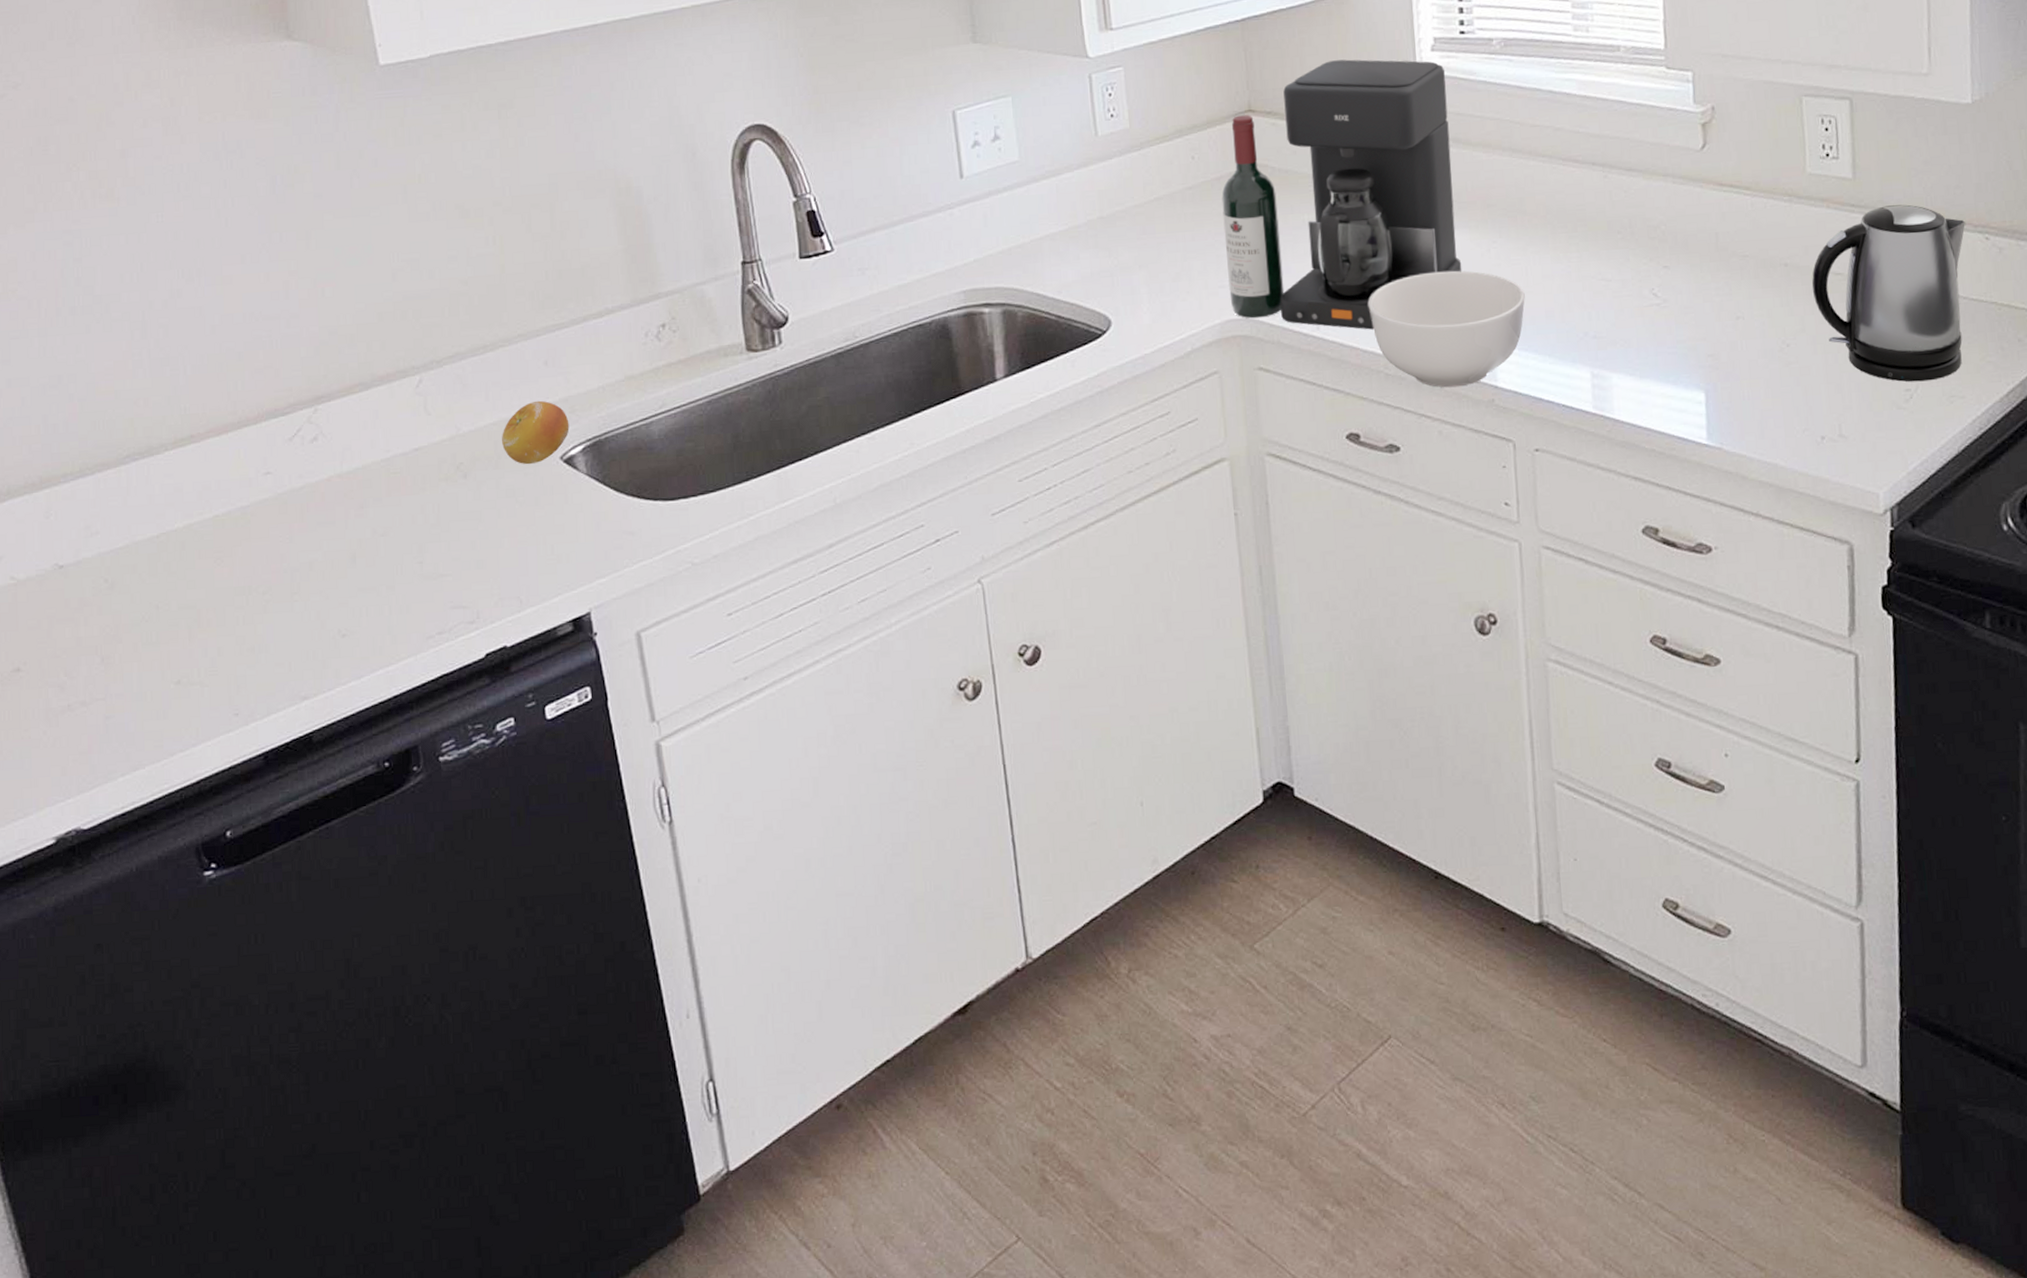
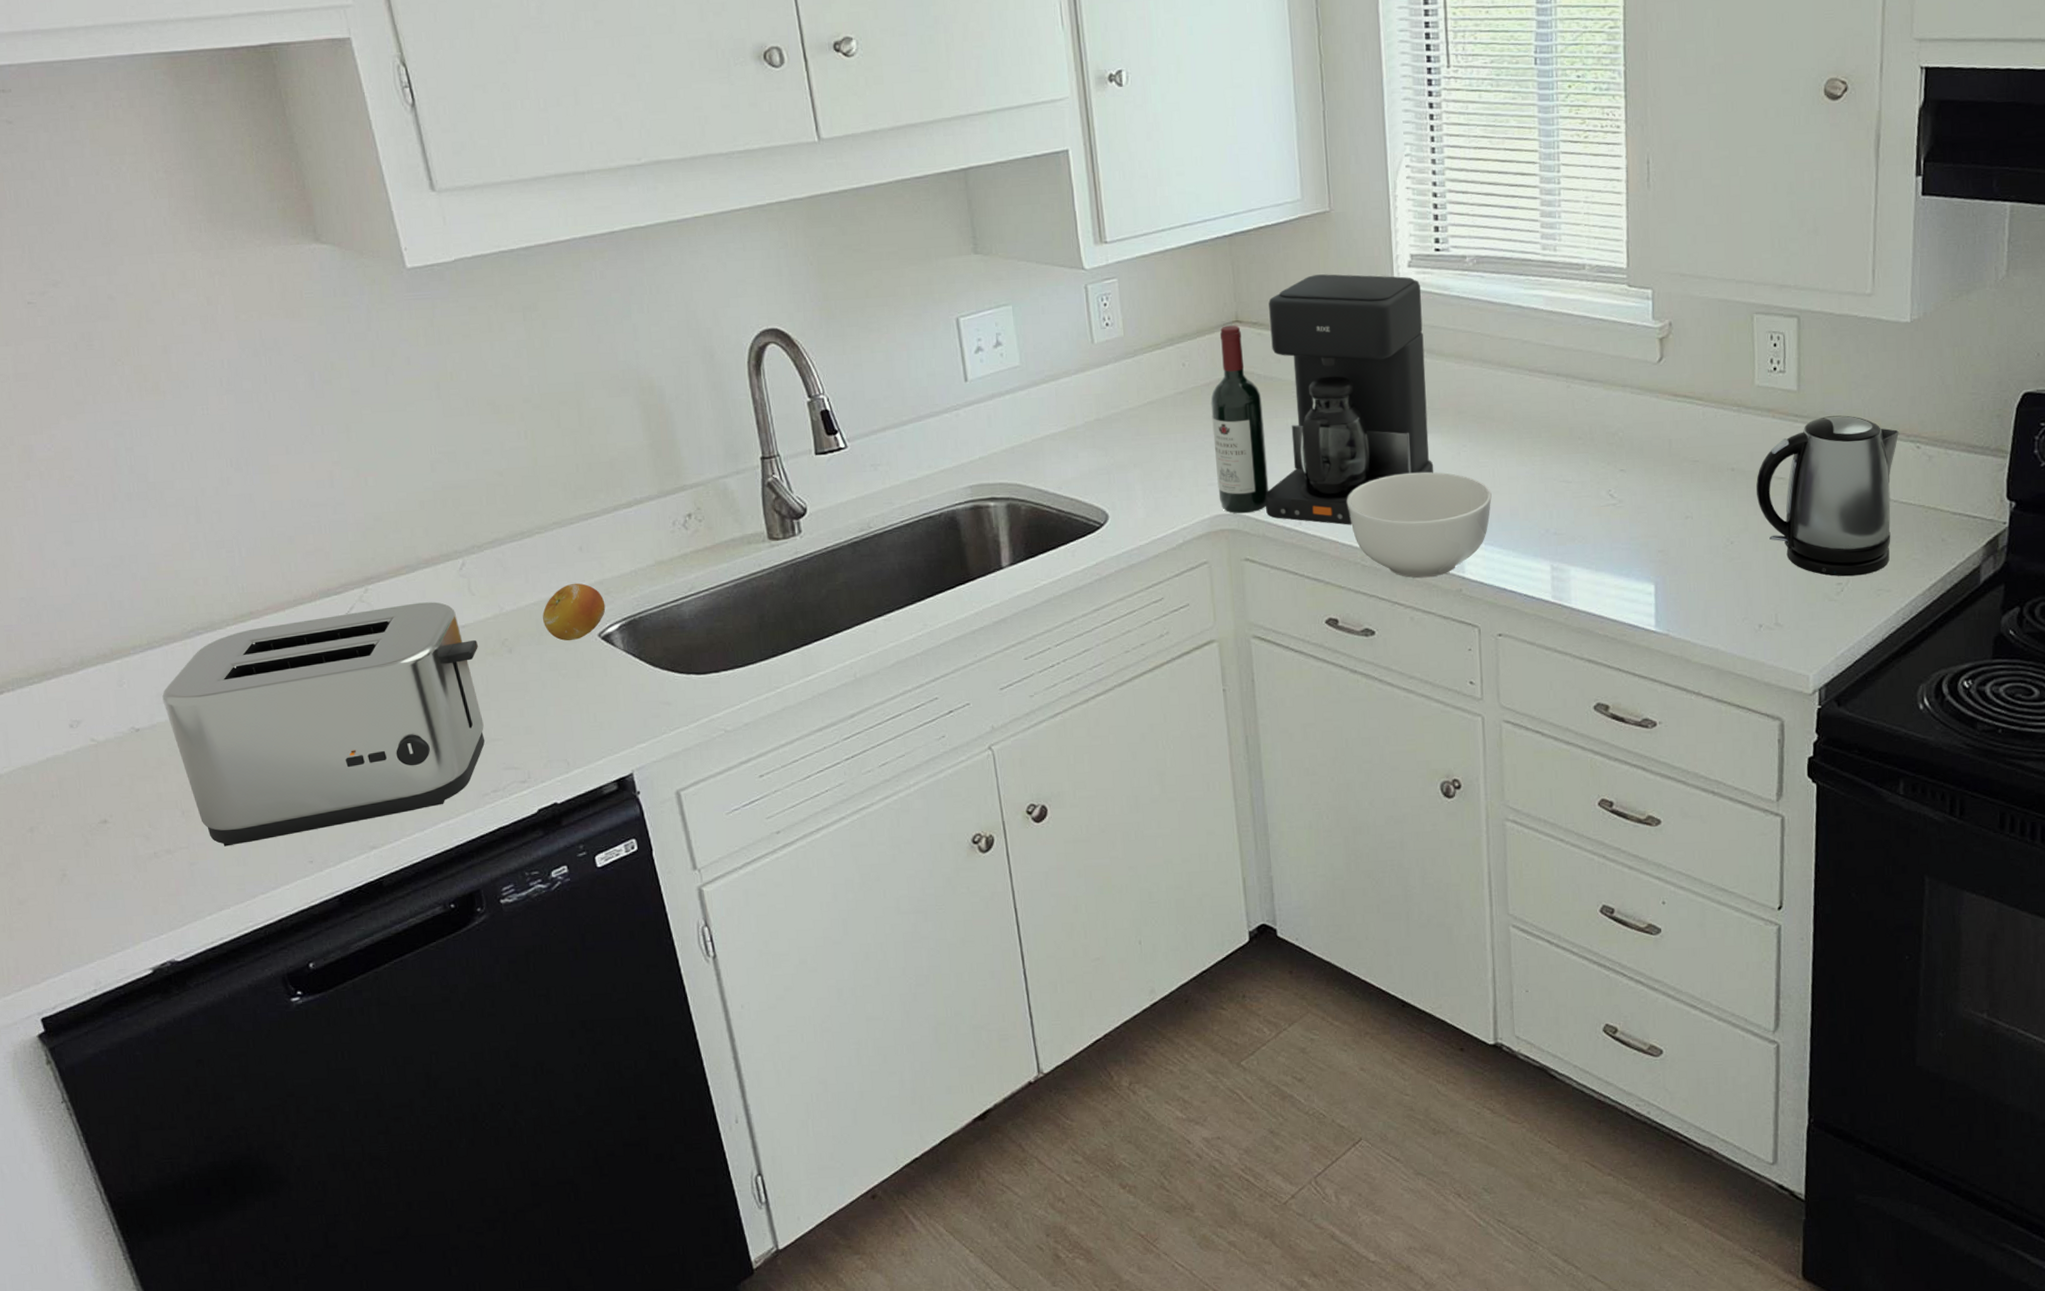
toaster: none [90,422,433,698] -> present [162,602,485,847]

